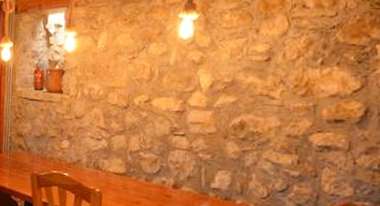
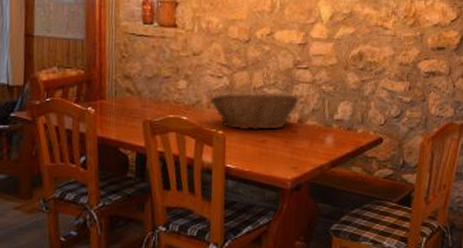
fruit basket: none [89,154,174,192] -> present [210,92,299,130]

